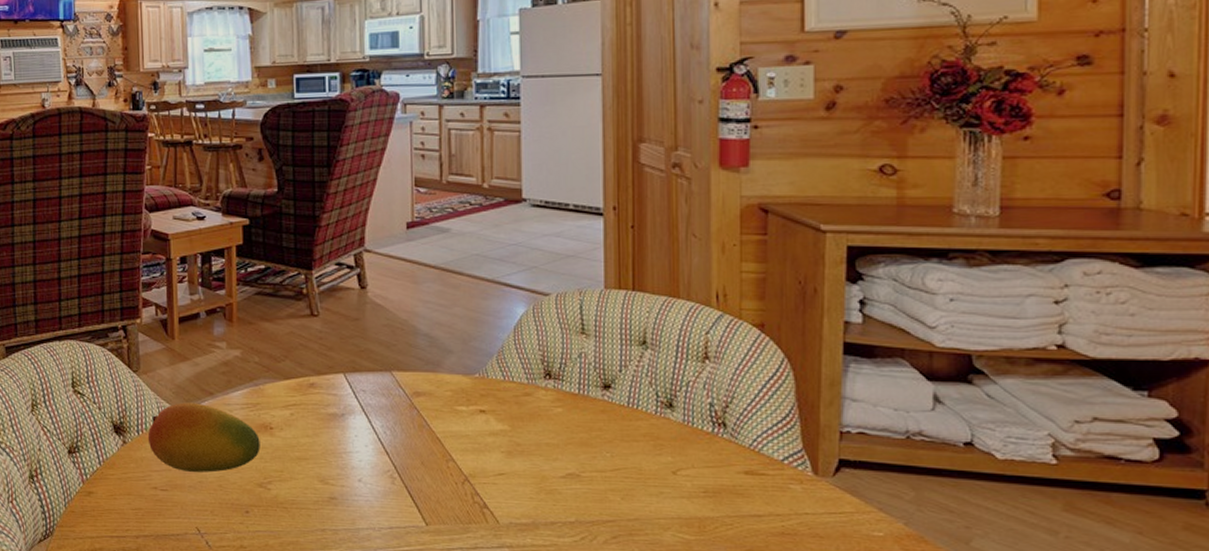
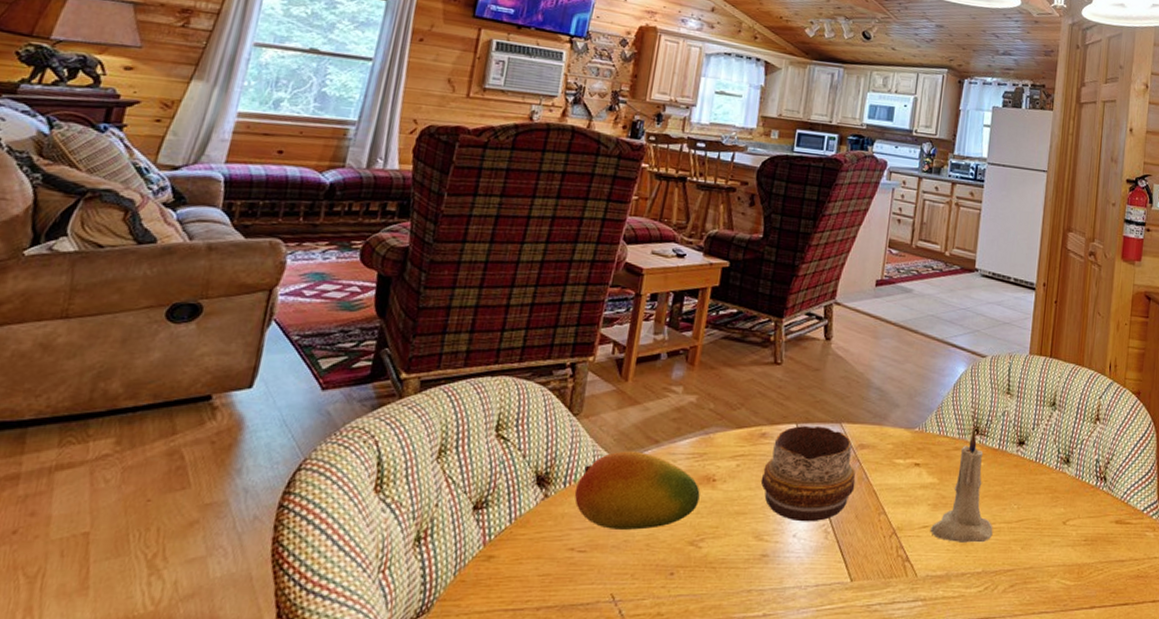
decorative bowl: none [317,374,416,468] -> present [760,425,856,522]
candle: none [508,373,583,492] -> present [931,429,993,543]

